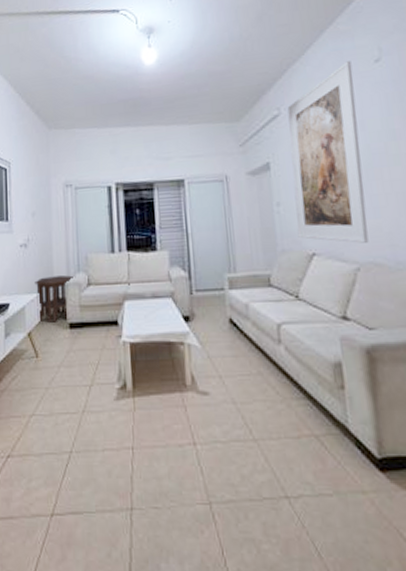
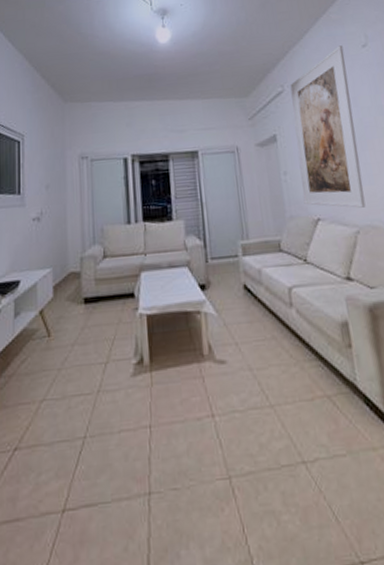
side table: present [35,275,76,323] -> none [48,248,91,299]

